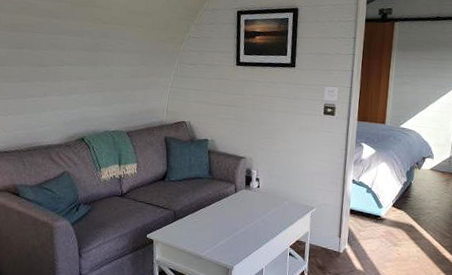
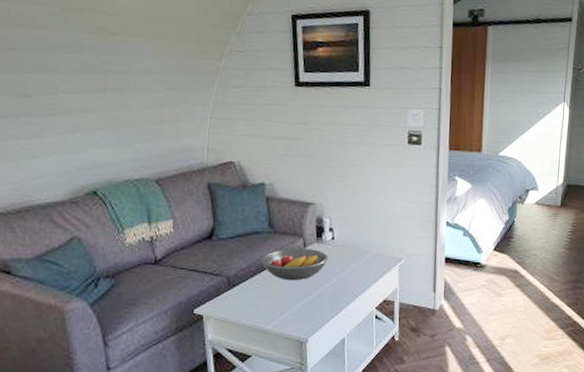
fruit bowl: none [201,192,254,219] -> present [261,247,328,281]

